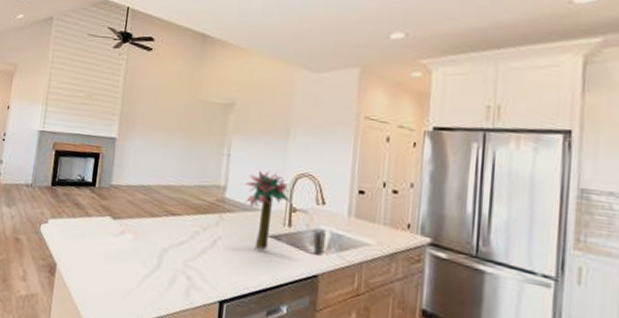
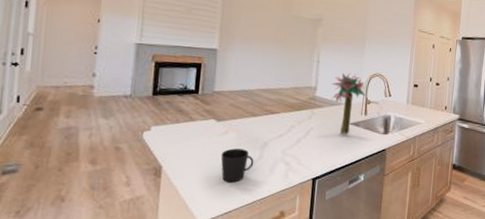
cup: none [115,252,151,293] -> present [220,148,254,183]

